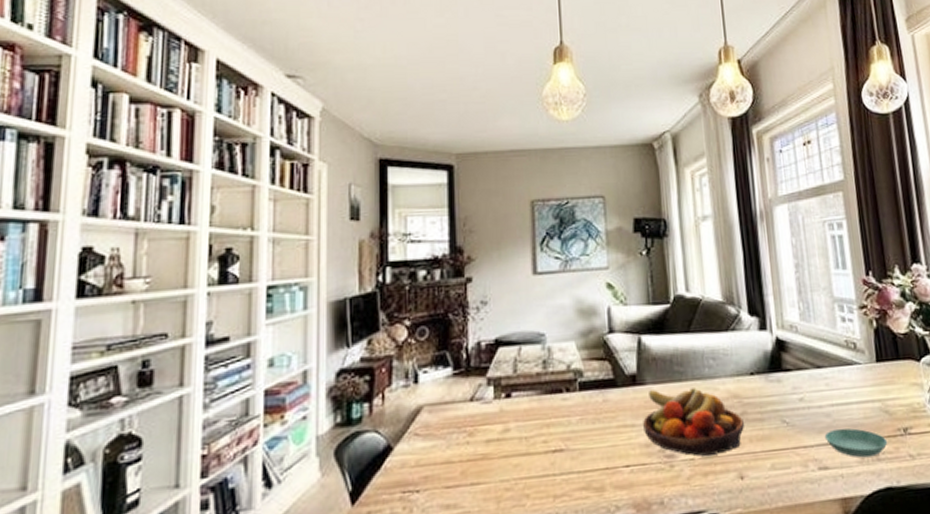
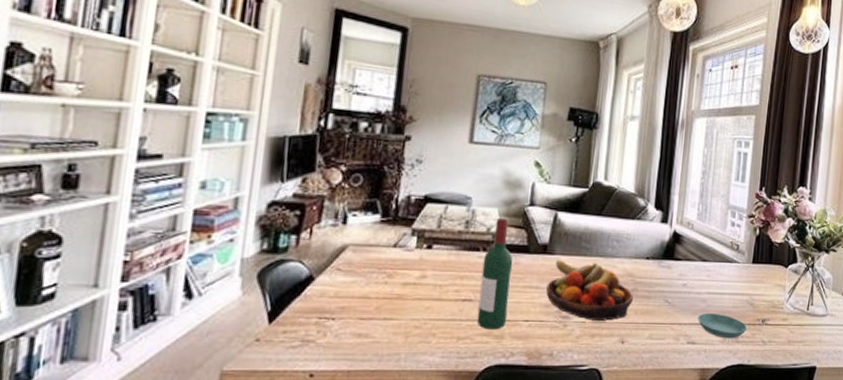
wine bottle: none [568,350,605,482] -> present [477,217,513,330]

